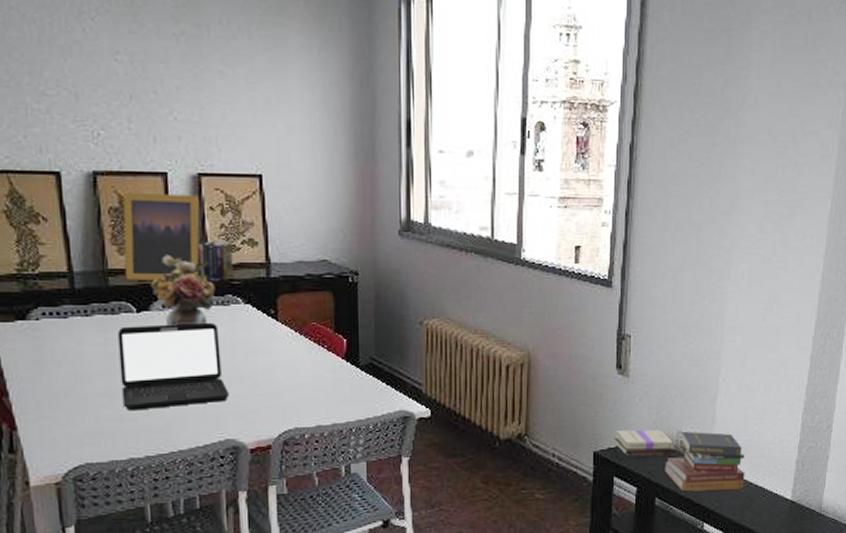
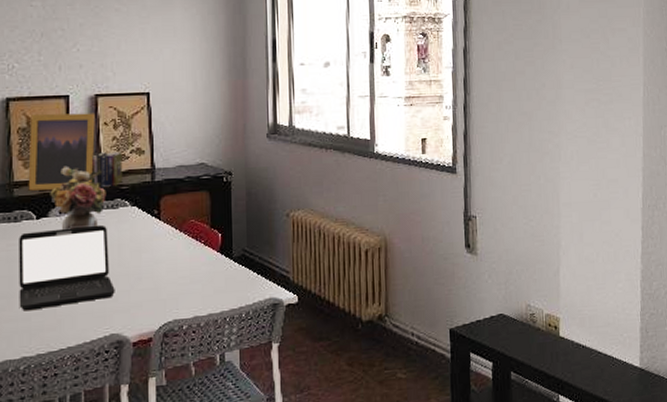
books: present [613,429,676,458] -> none [467,304,526,333]
books: present [664,431,745,492] -> none [517,304,594,364]

